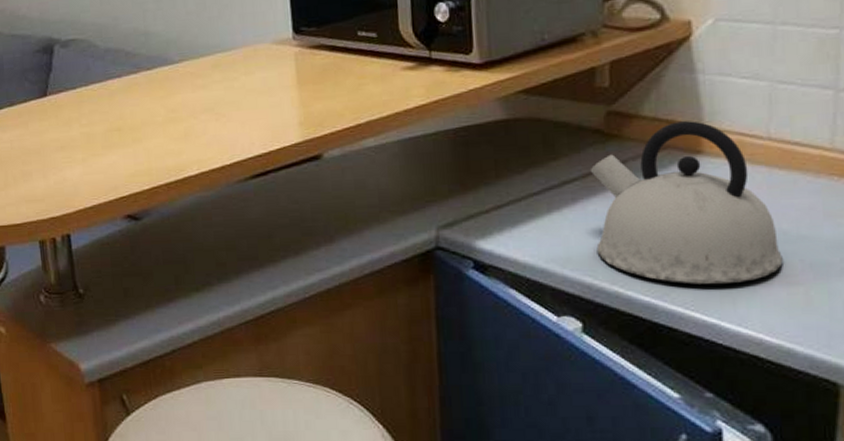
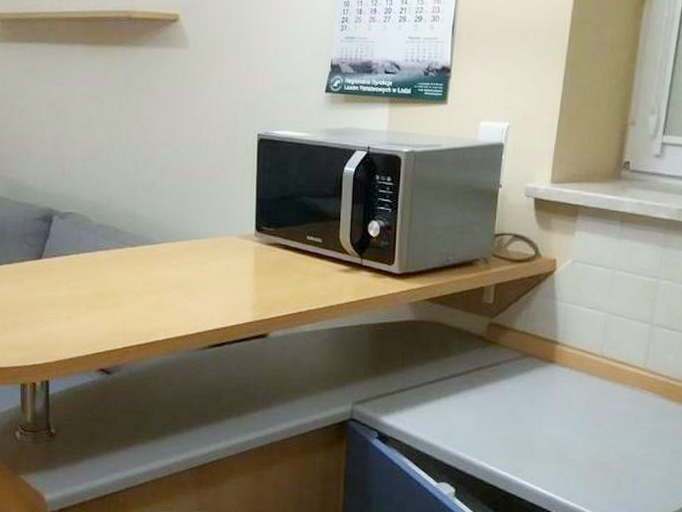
kettle: present [590,121,783,285] -> none [471,336,603,467]

